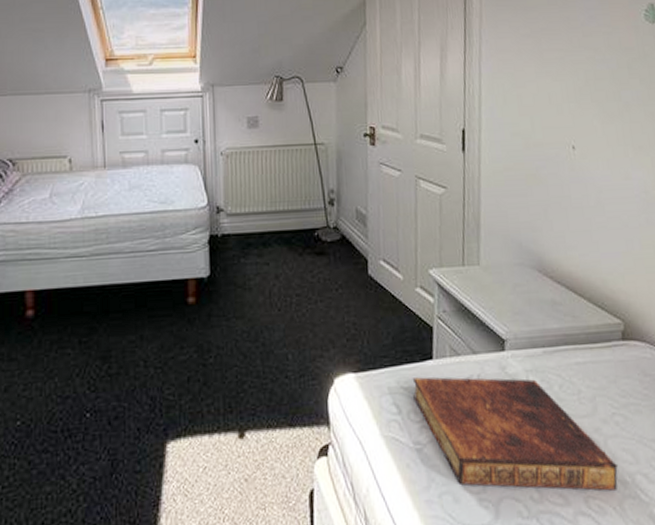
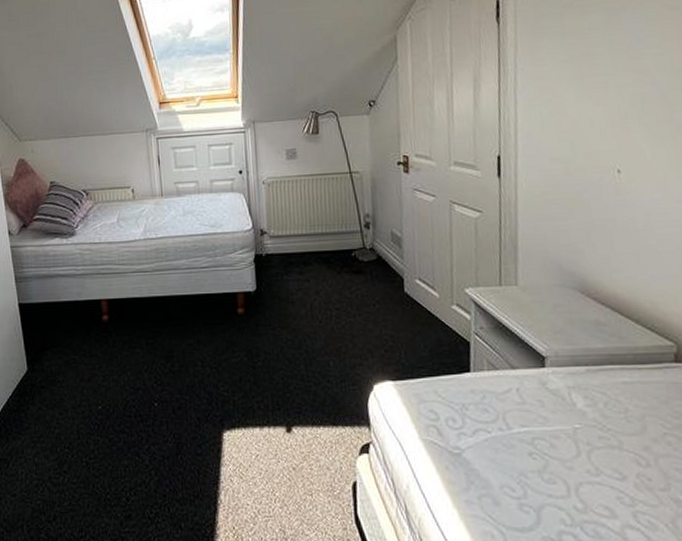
book: present [412,377,618,491] -> none [449,388,670,508]

